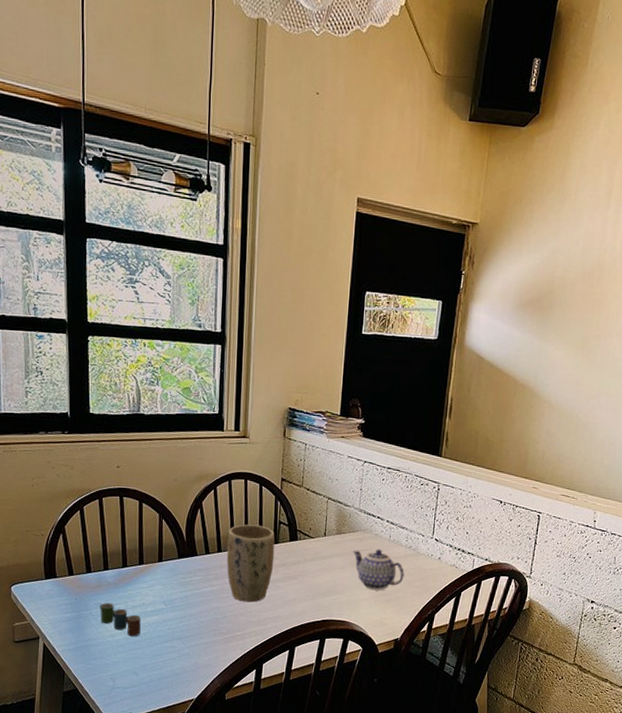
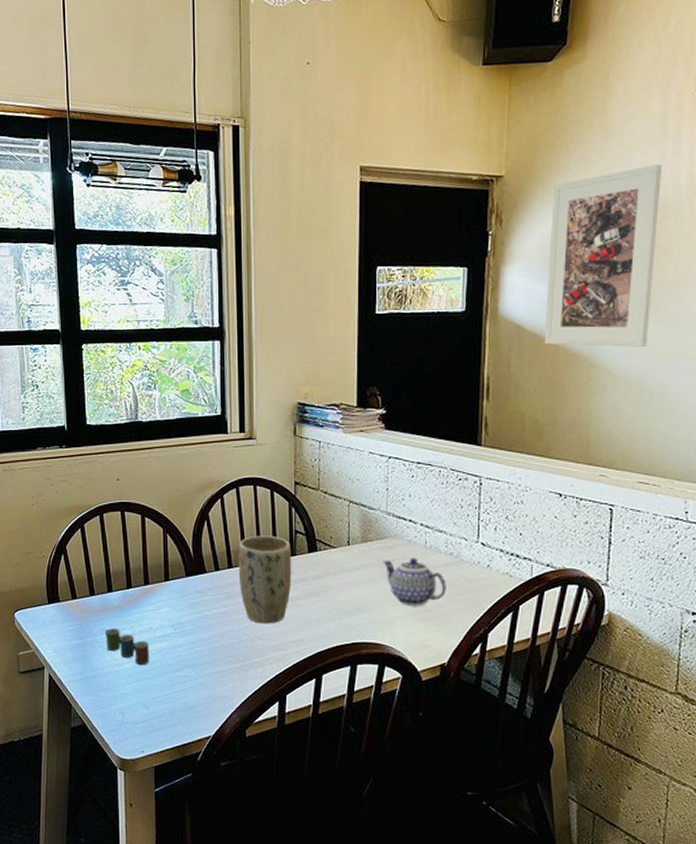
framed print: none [499,229,604,383] -> present [544,163,663,347]

